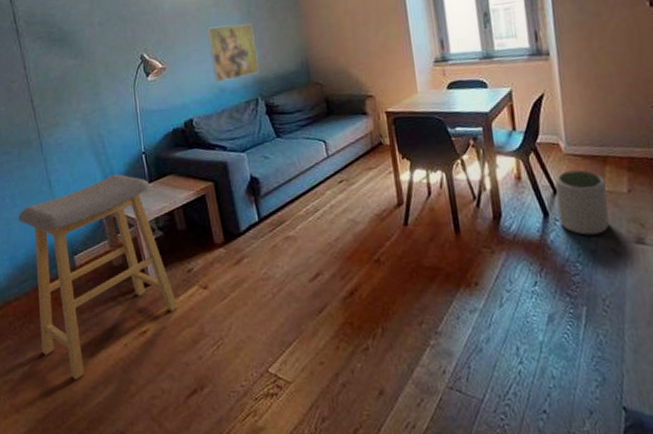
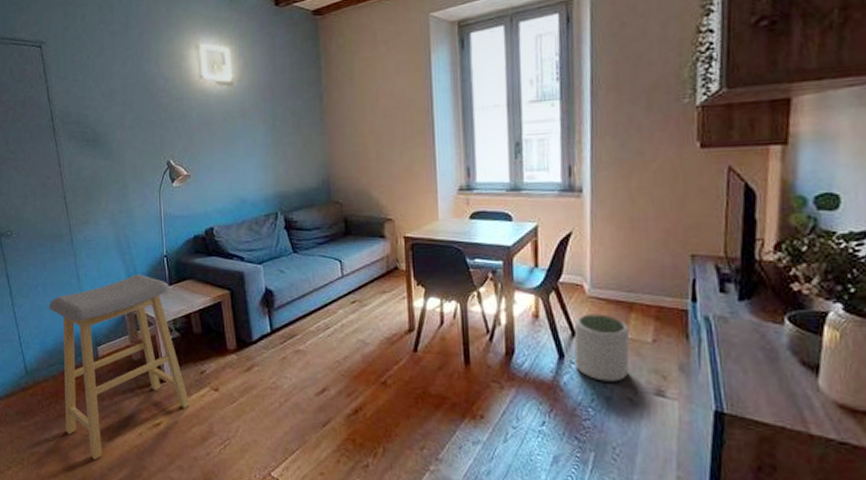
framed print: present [206,23,259,83] -> none [231,137,280,194]

